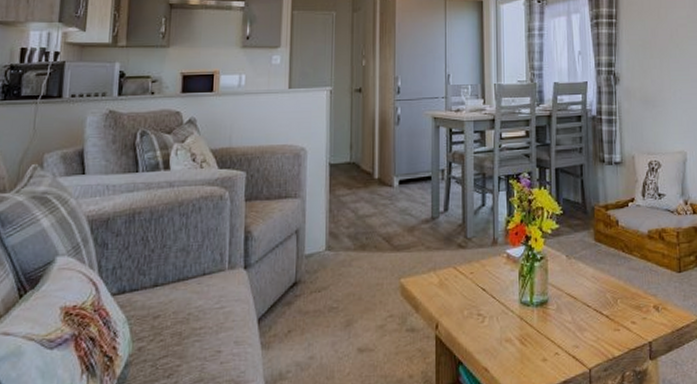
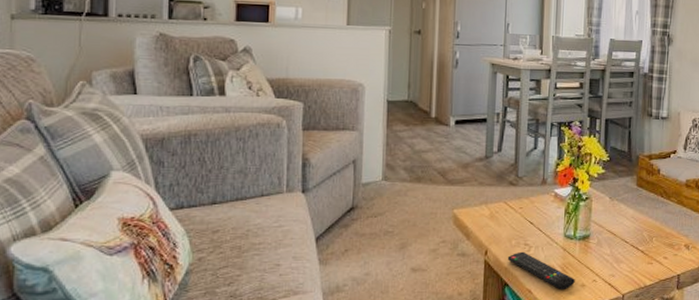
remote control: none [459,323,535,366] -> present [507,251,575,289]

